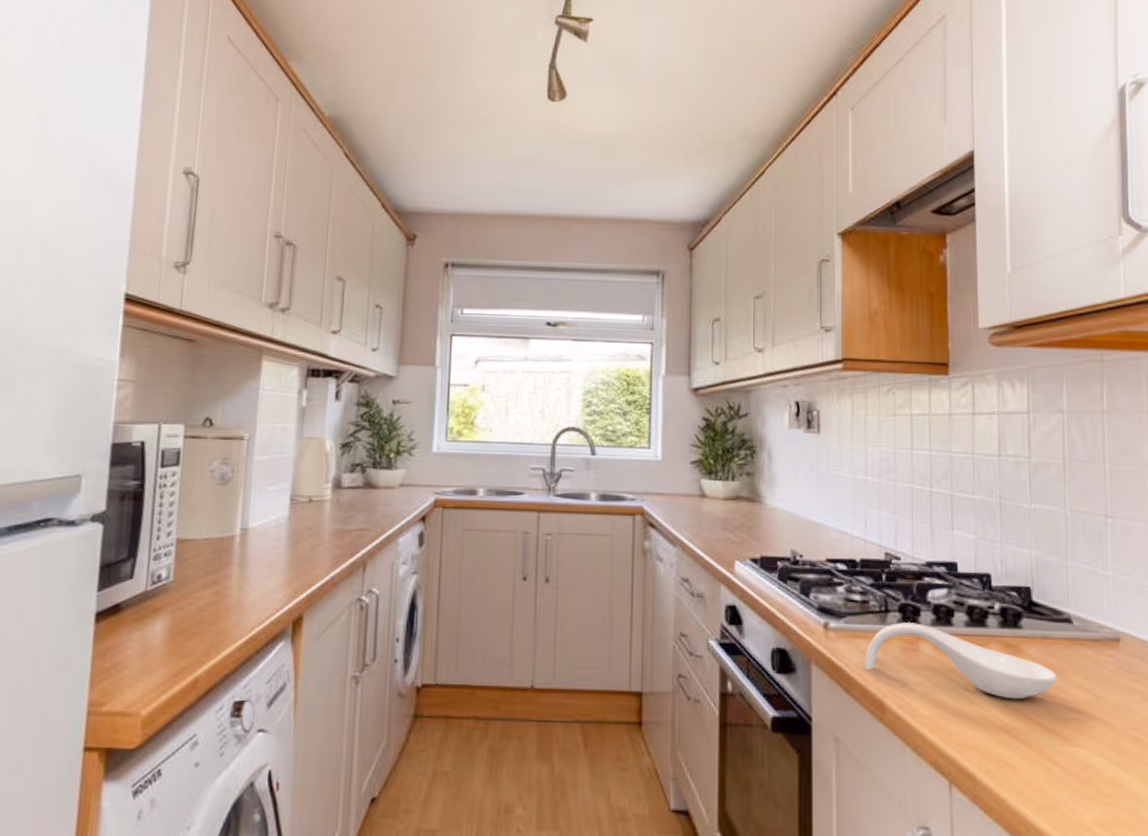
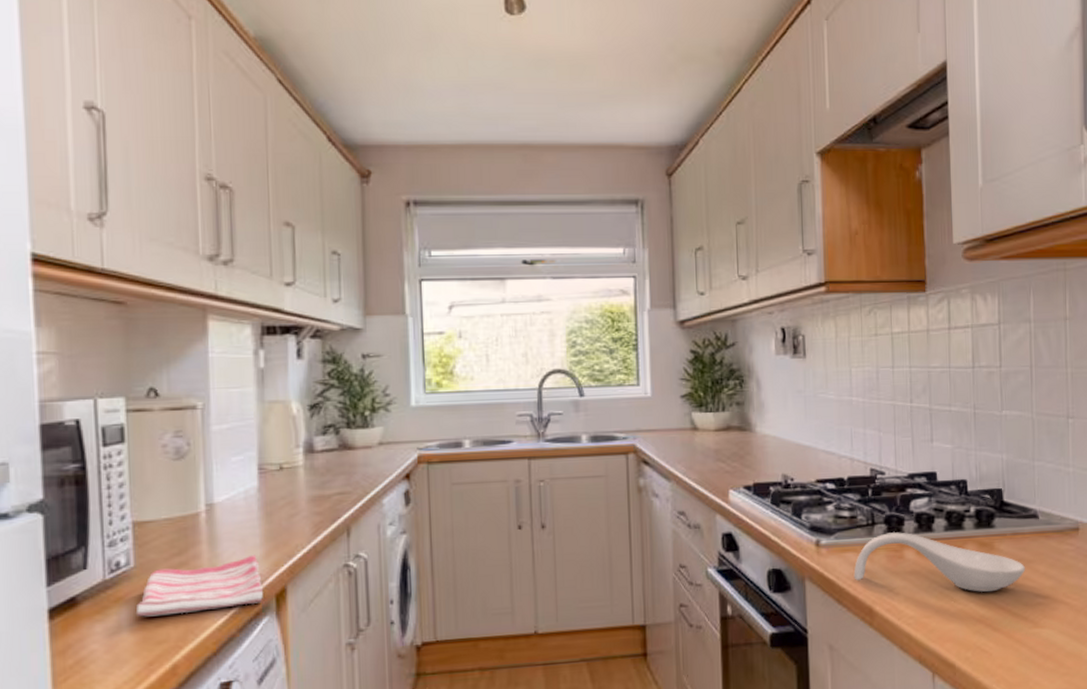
dish towel: none [168,580,282,630] -> present [135,554,263,617]

